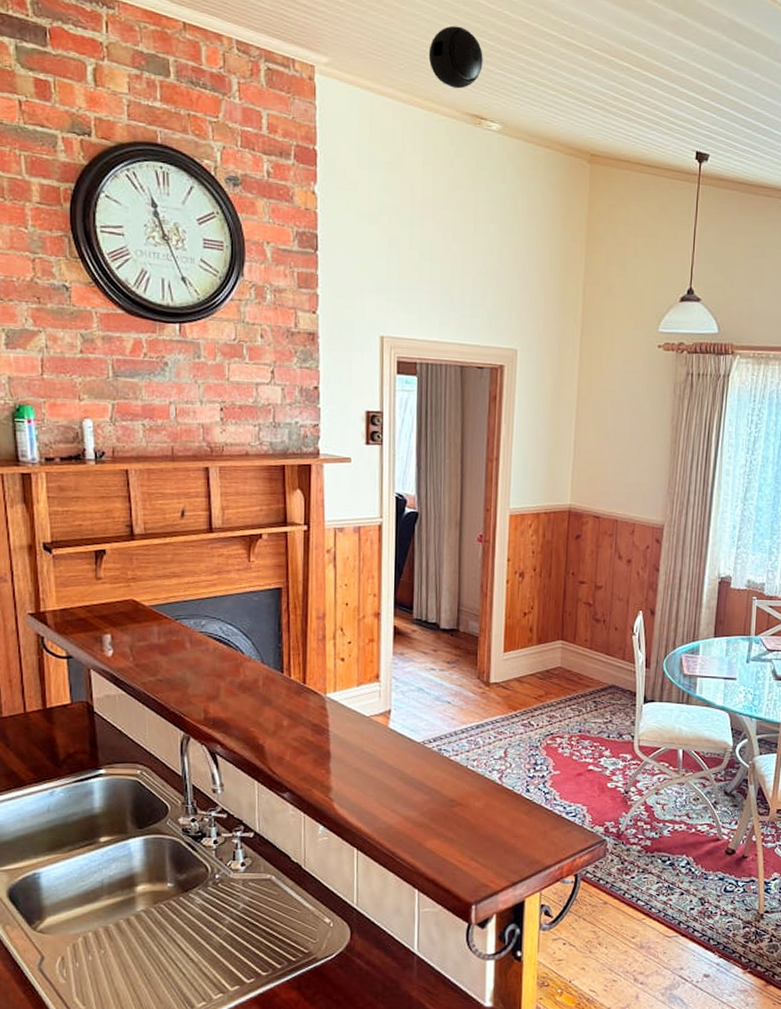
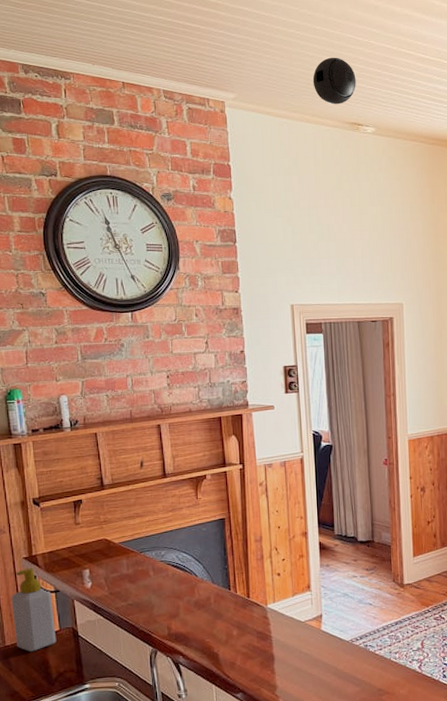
soap bottle: none [11,627,67,727] -> present [11,568,57,652]

